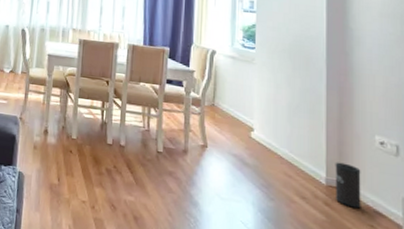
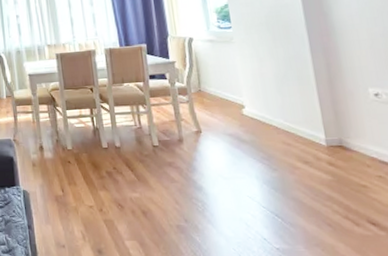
speaker: present [335,162,361,209] -> none [332,121,366,163]

